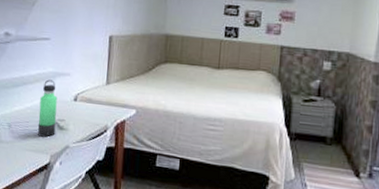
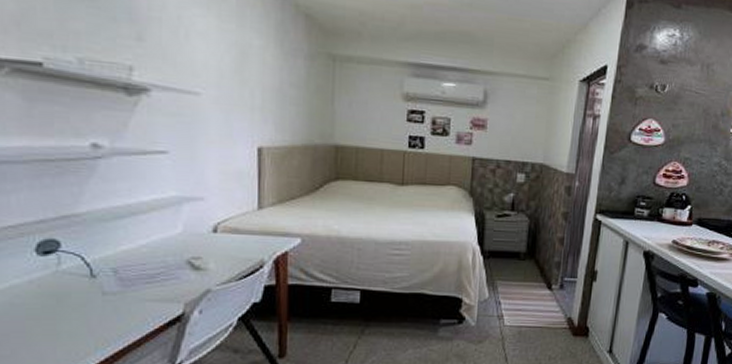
thermos bottle: present [37,79,58,138] -> none [160,207,189,282]

